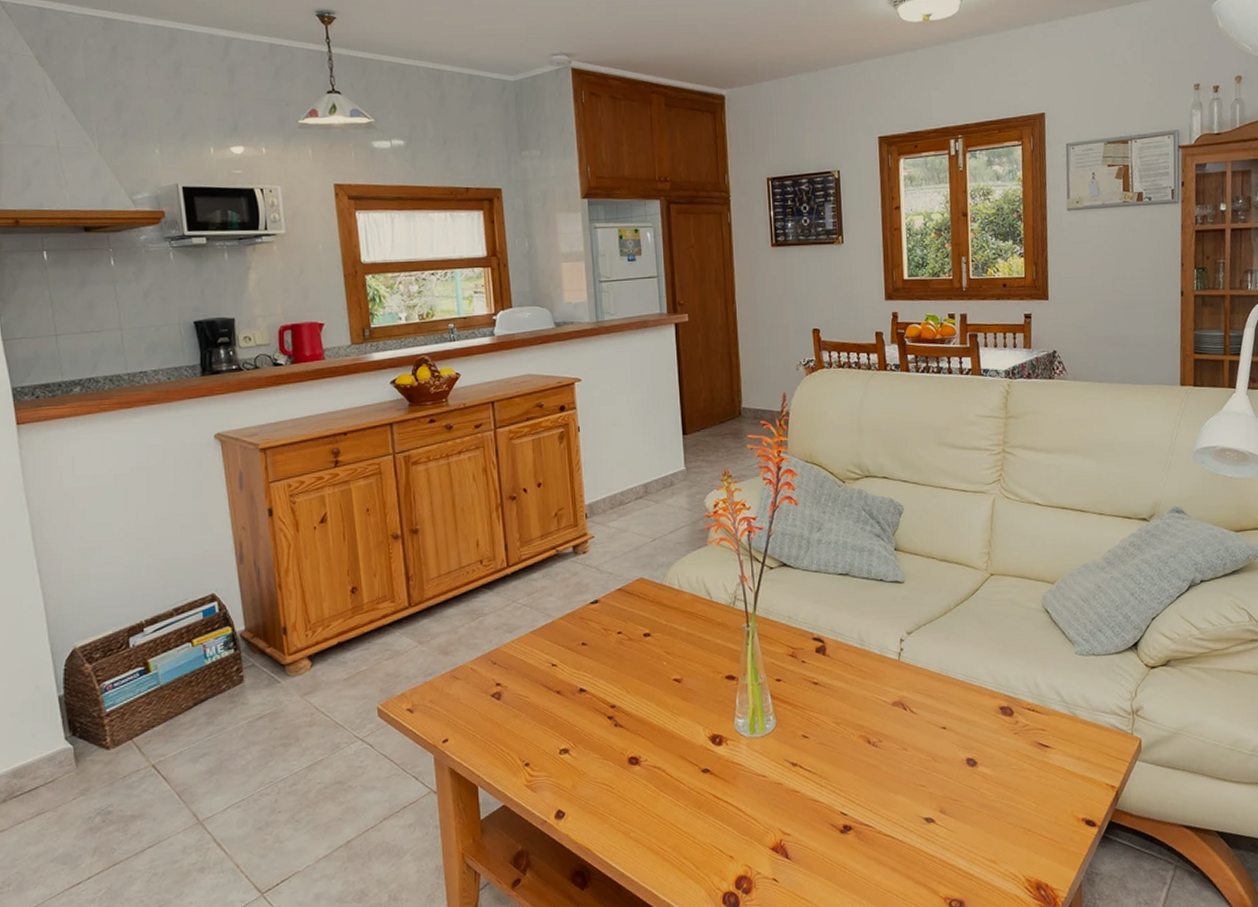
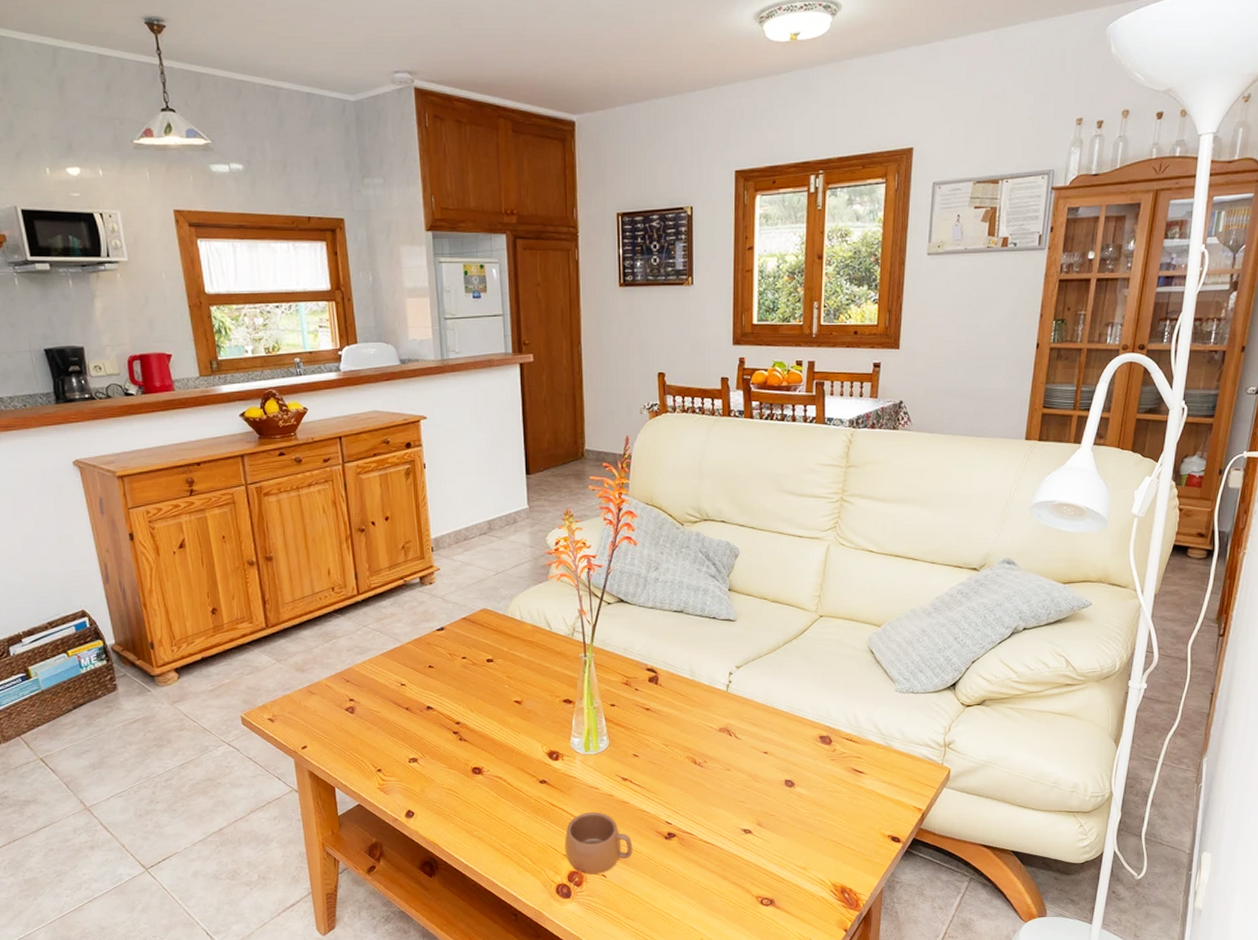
mug: none [730,803,806,879] -> present [564,811,633,875]

